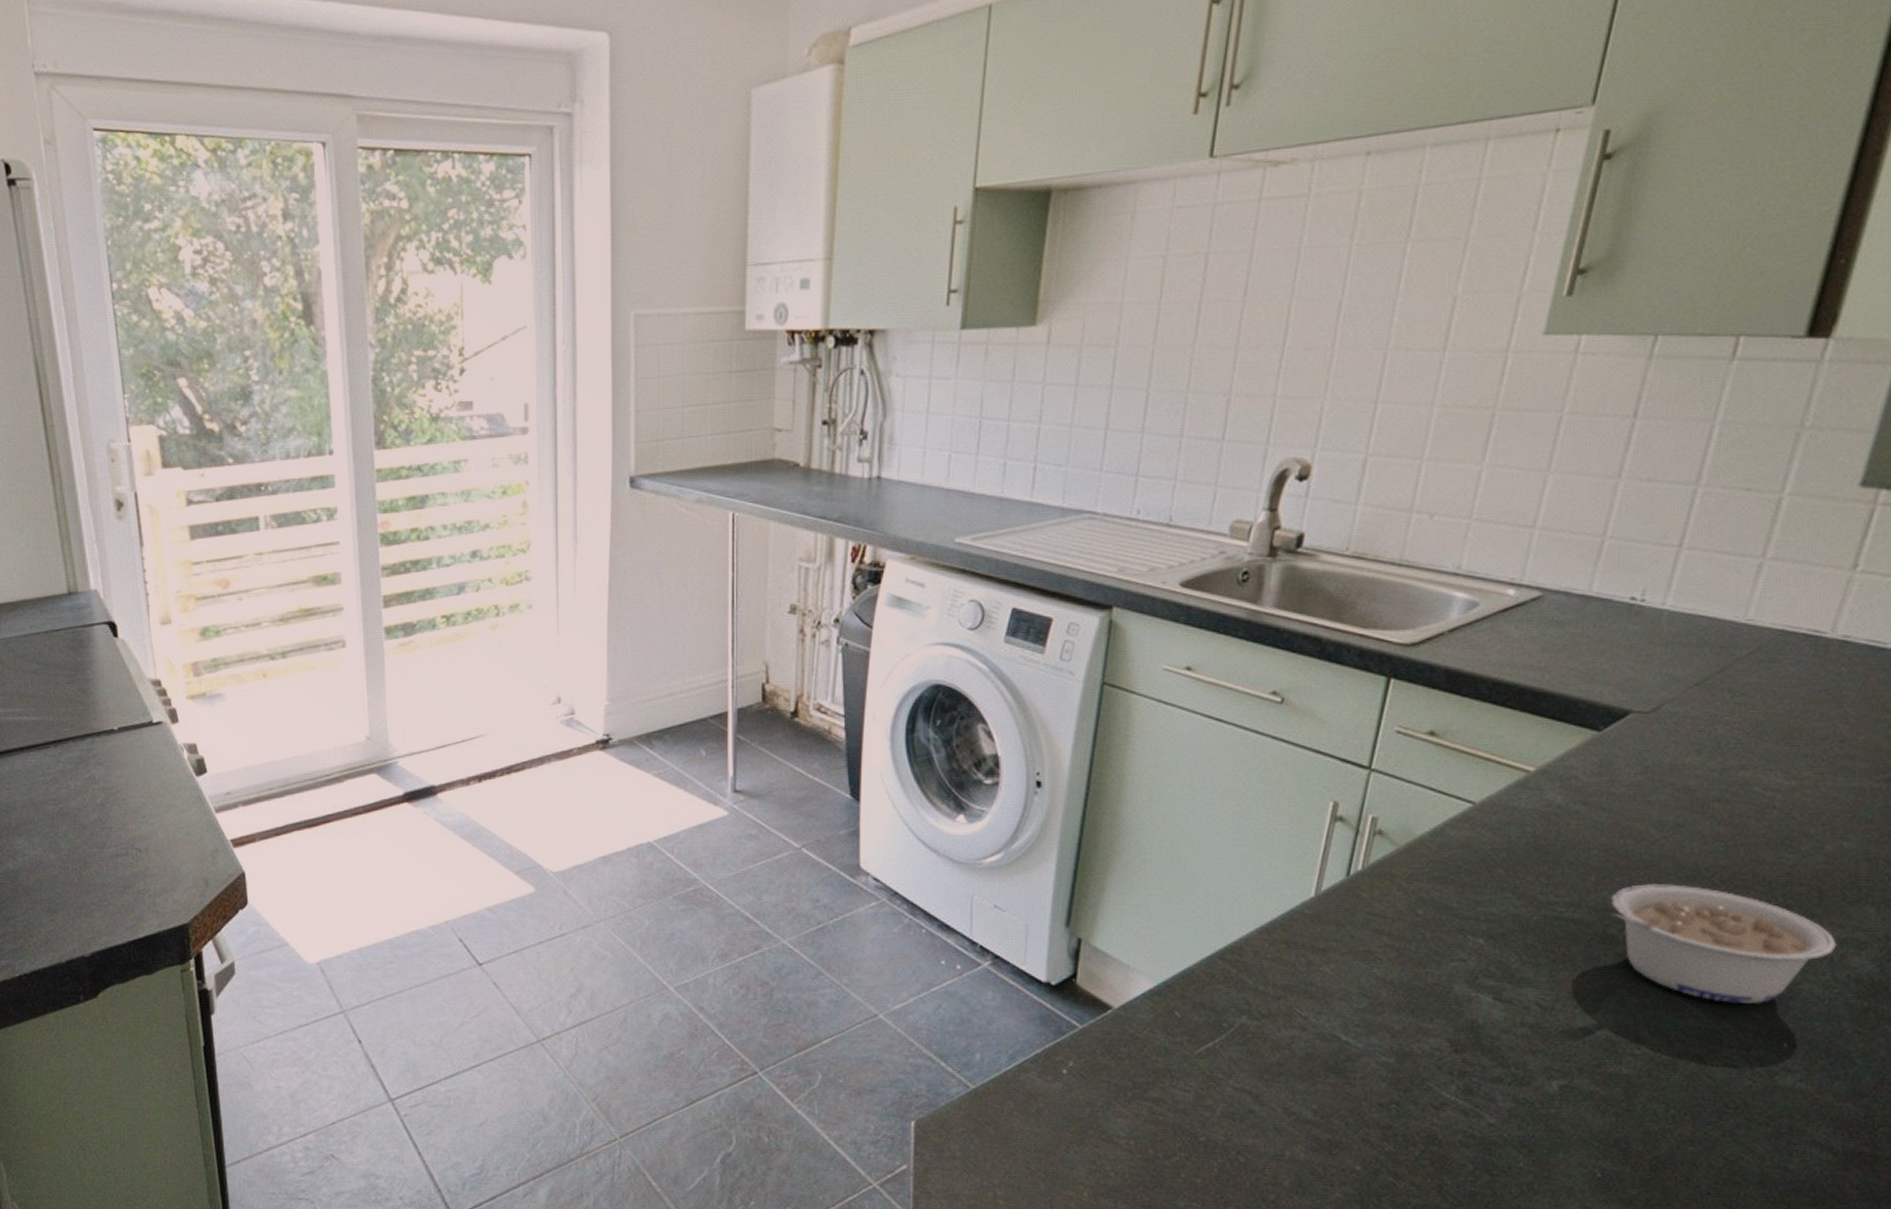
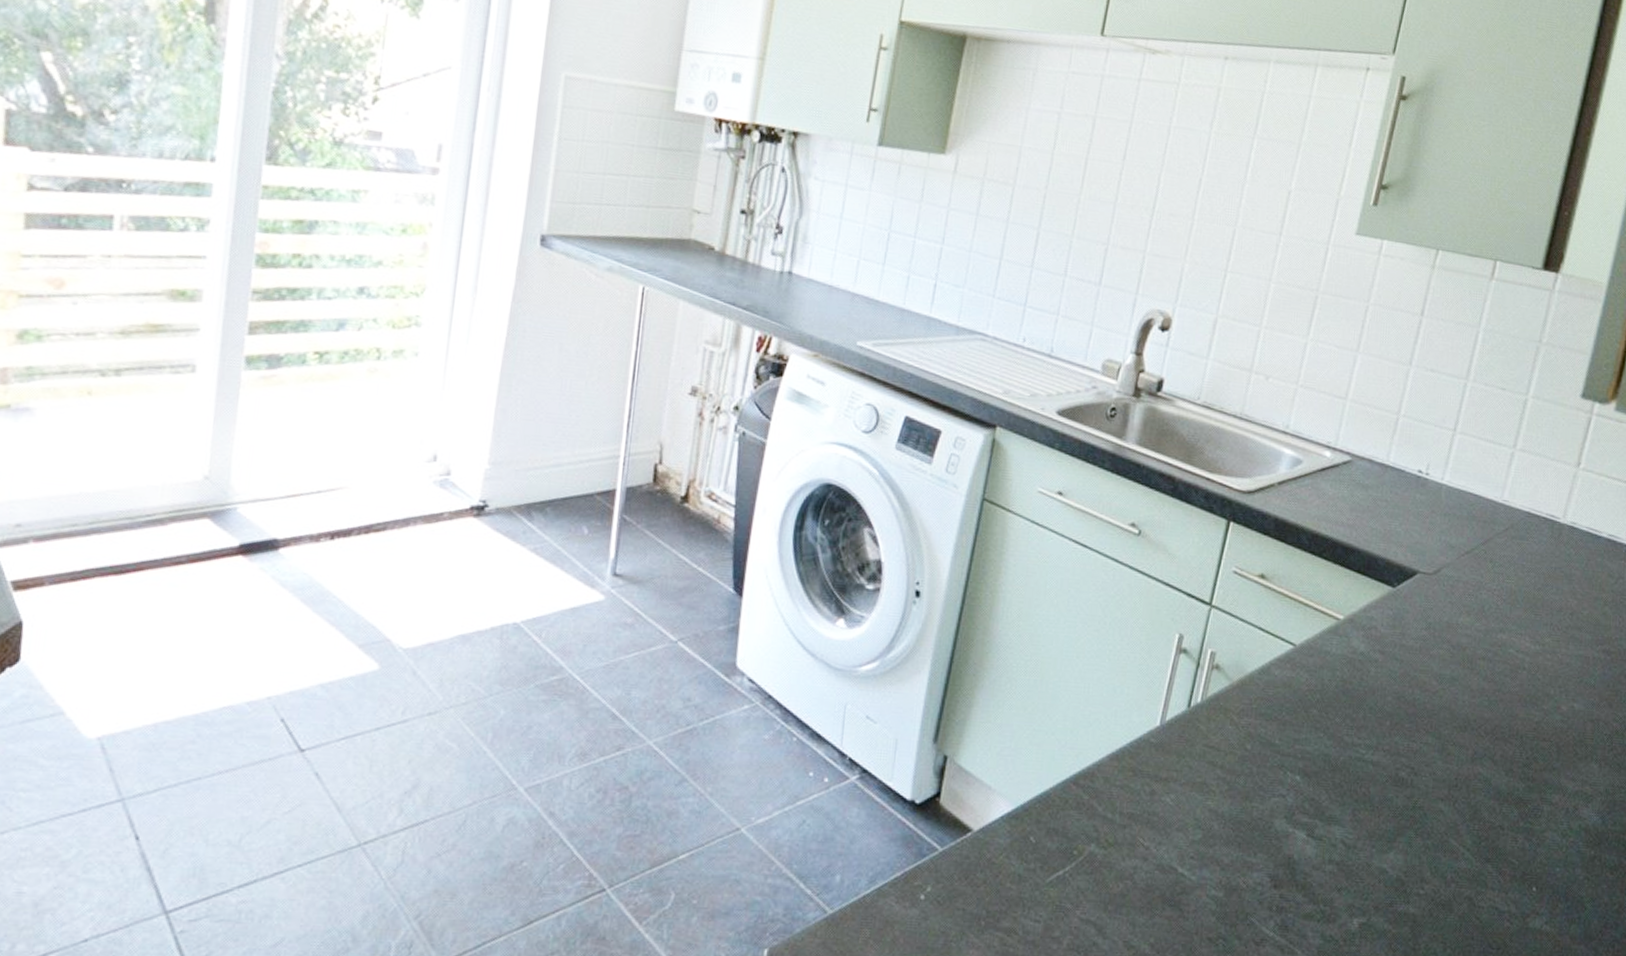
legume: present [1611,884,1837,1003] -> none [1402,731,1571,849]

